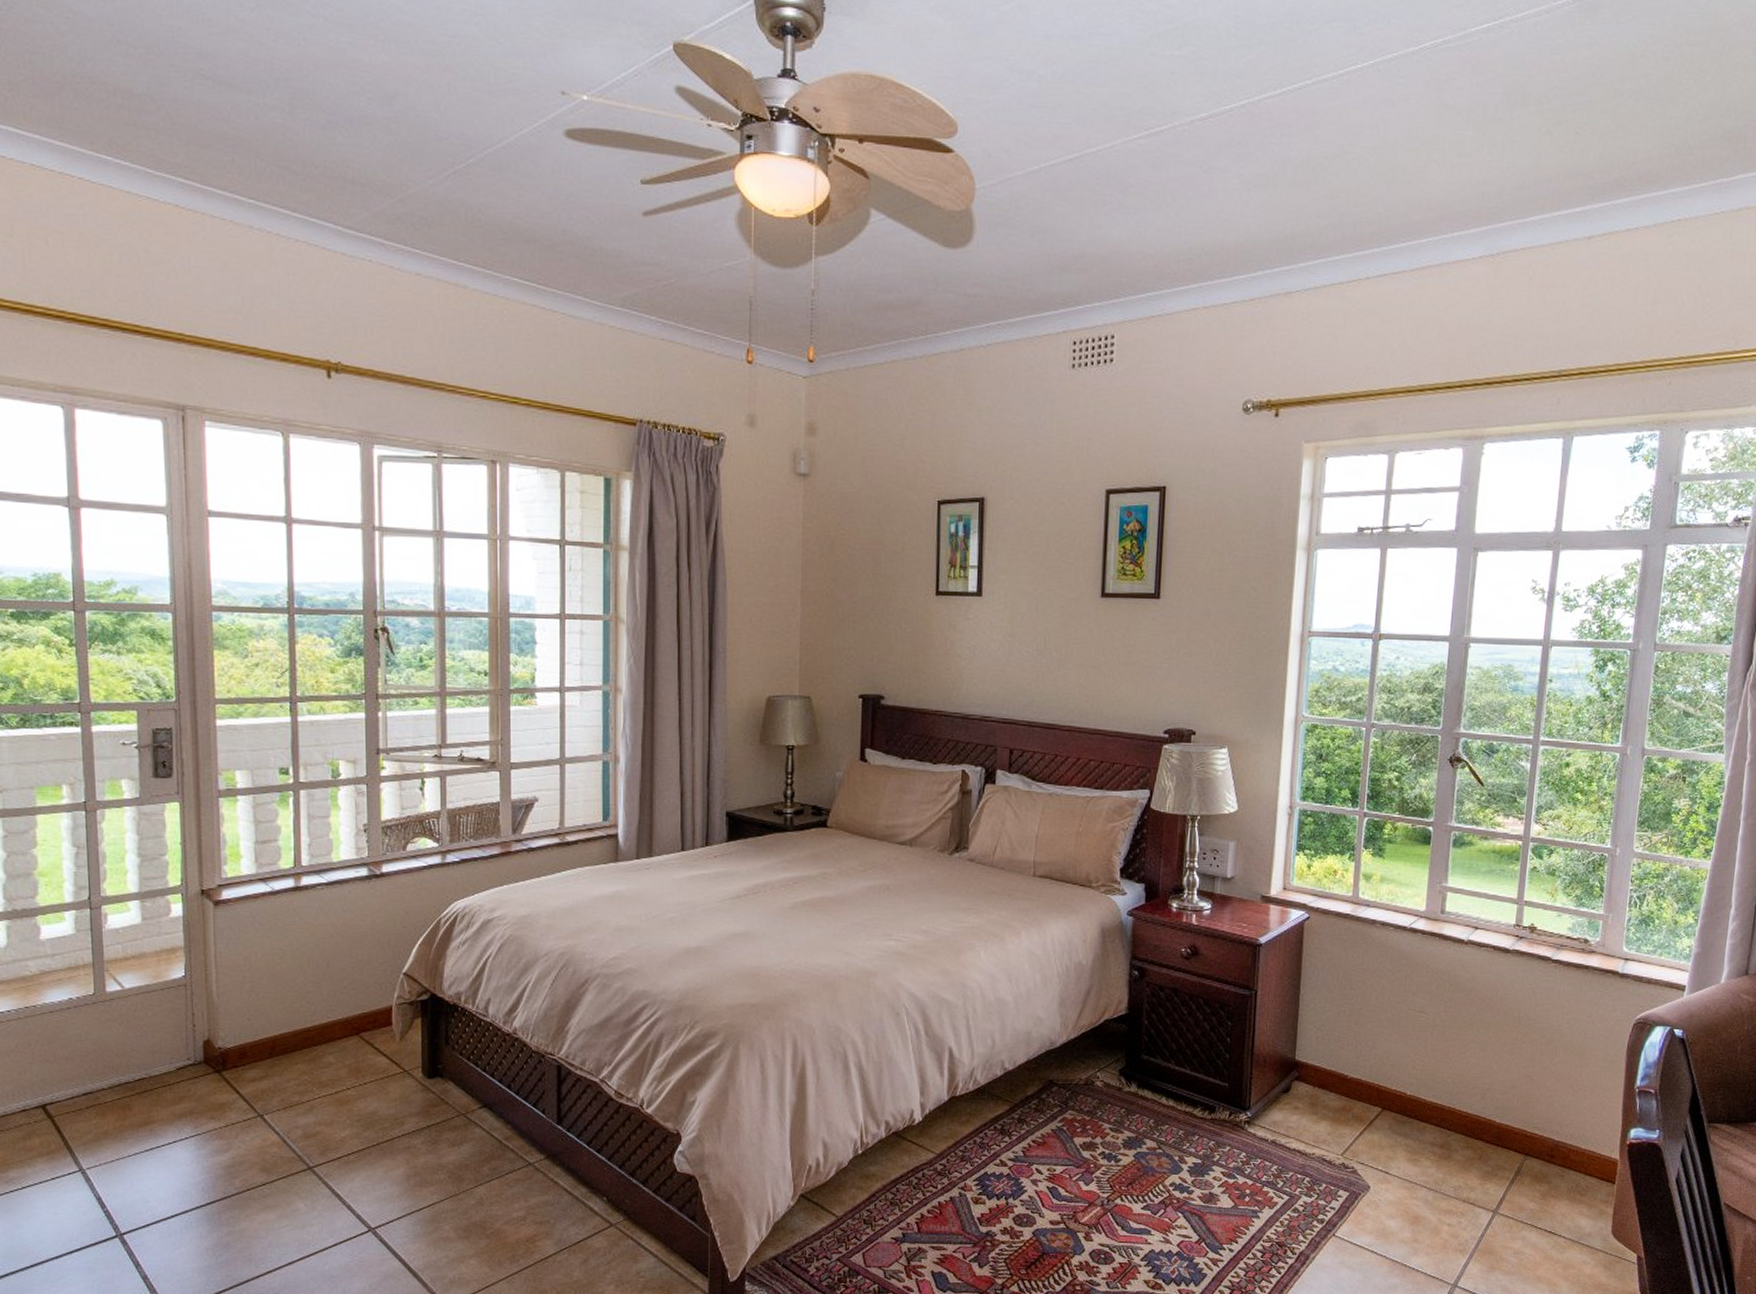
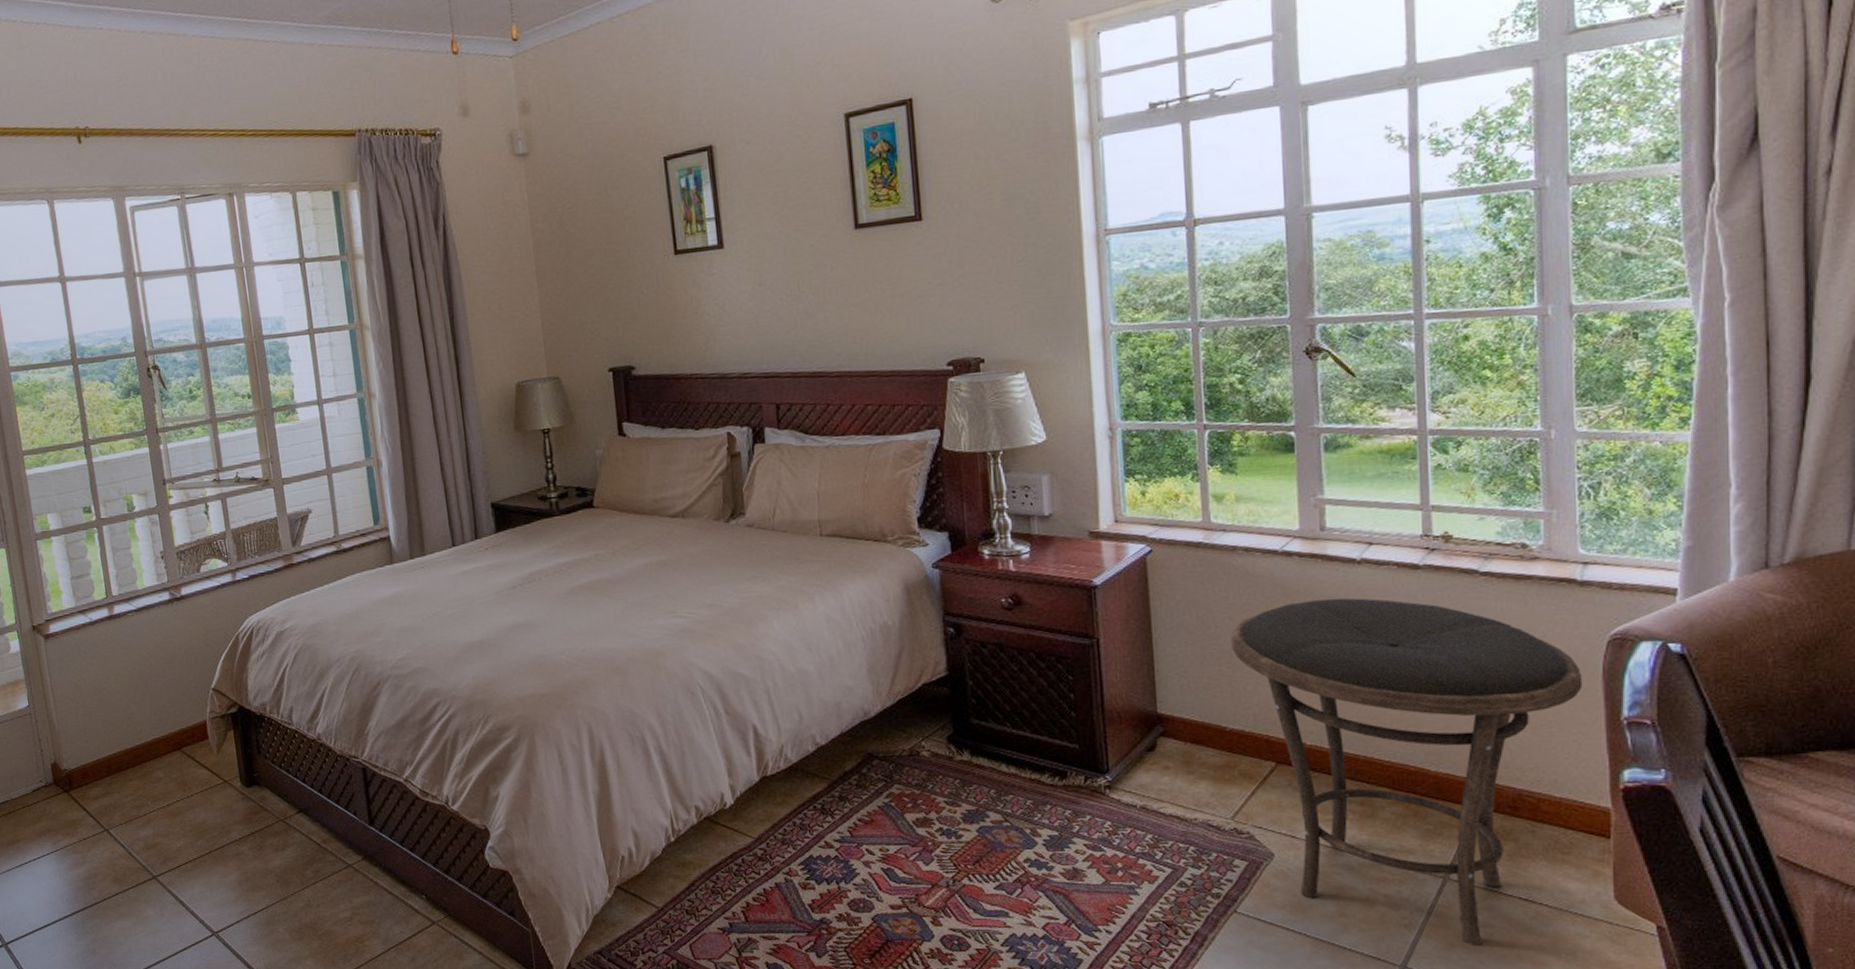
side table: none [1360,971,1613,1270] -> present [1231,598,1583,947]

